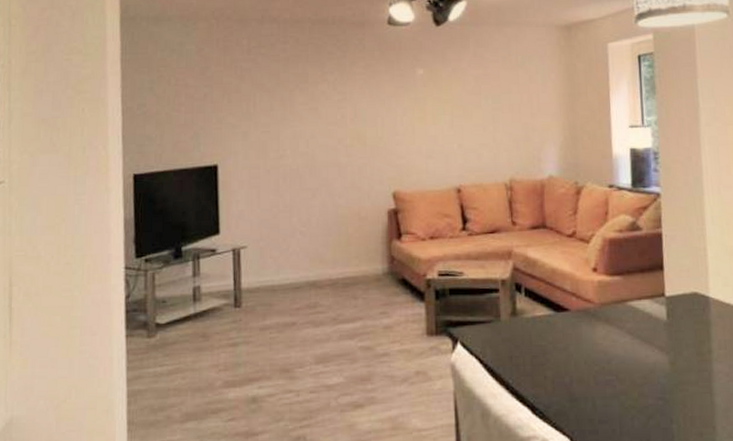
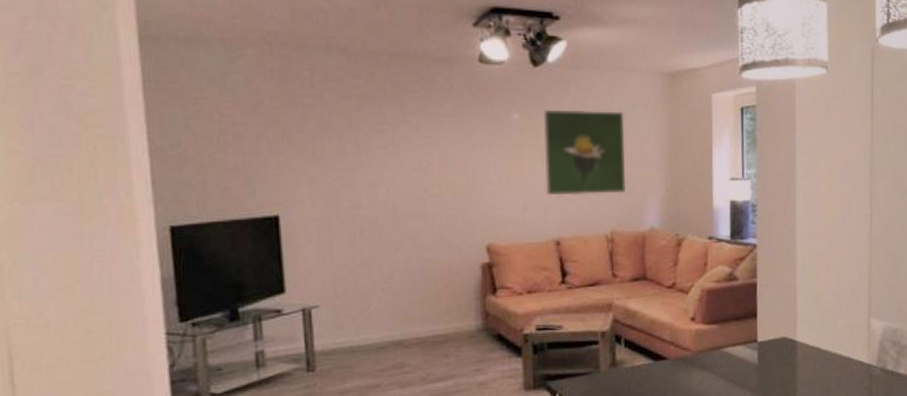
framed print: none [445,63,524,145] -> present [544,109,626,196]

